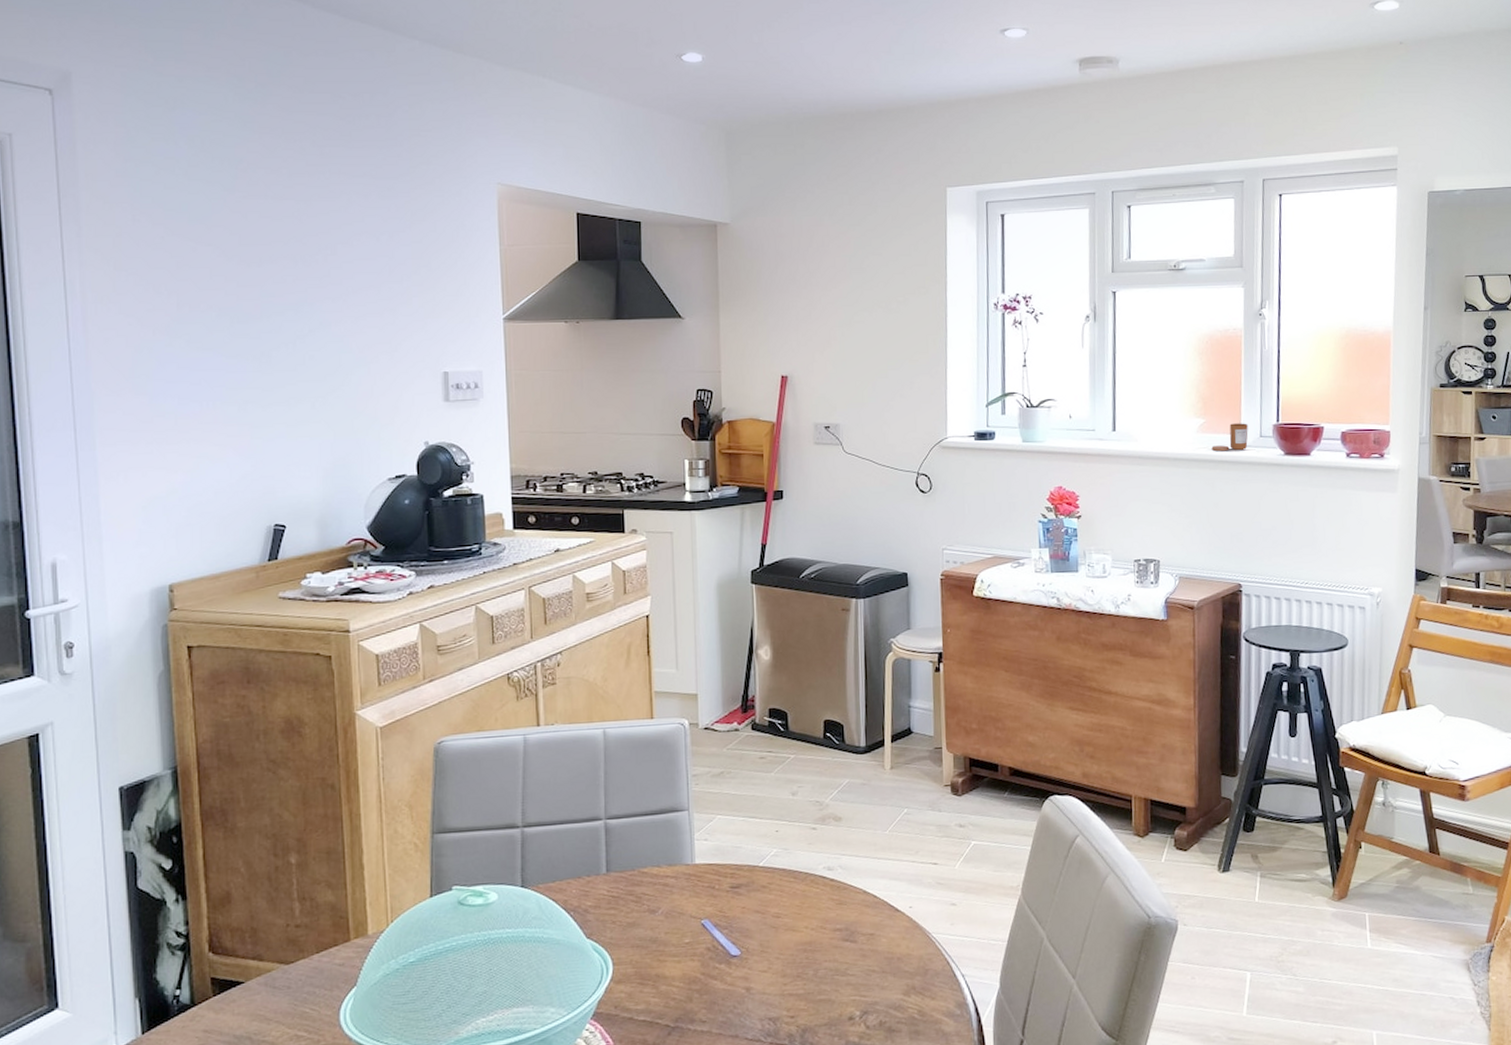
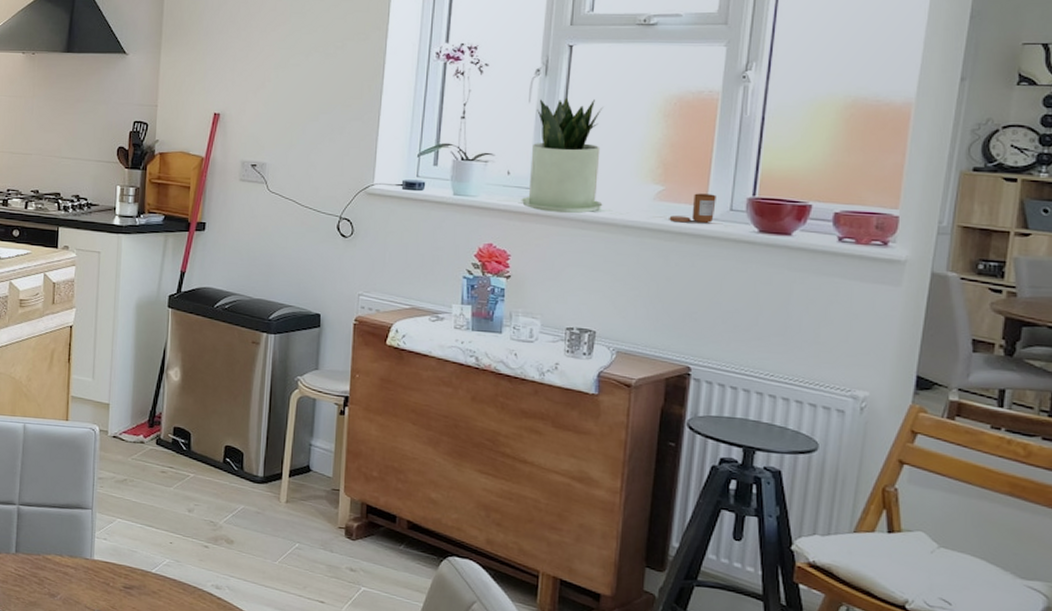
planter: none [1083,341,1155,452] -> present [521,97,603,214]

